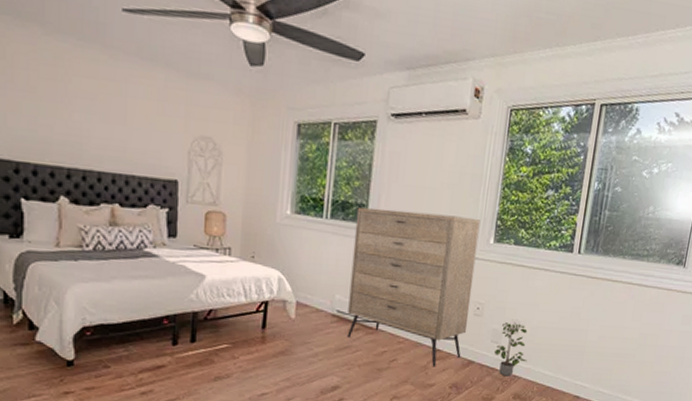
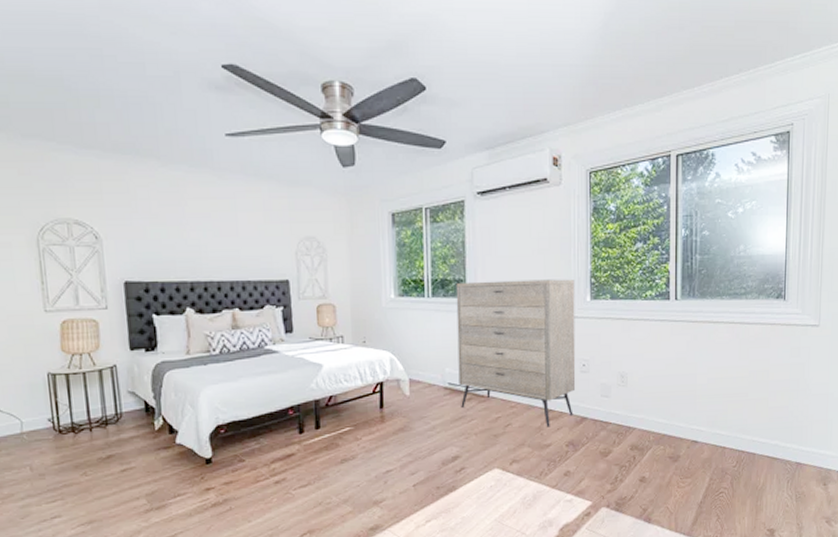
potted plant: present [494,322,528,377] -> none [606,375,640,429]

